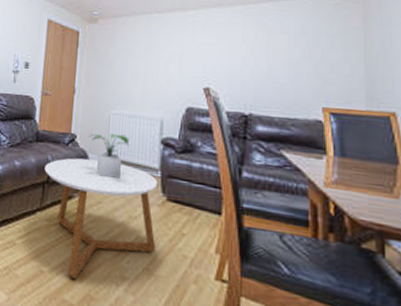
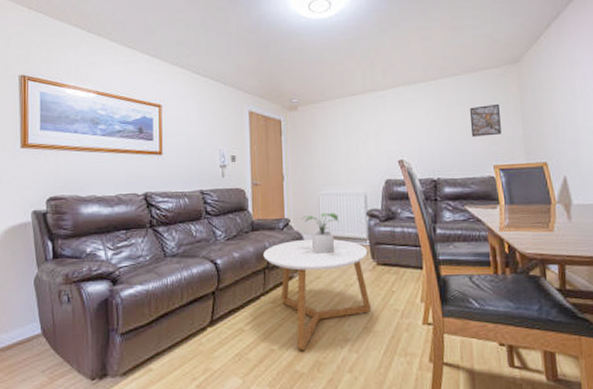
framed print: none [297,36,336,73] -> present [470,103,501,137]

